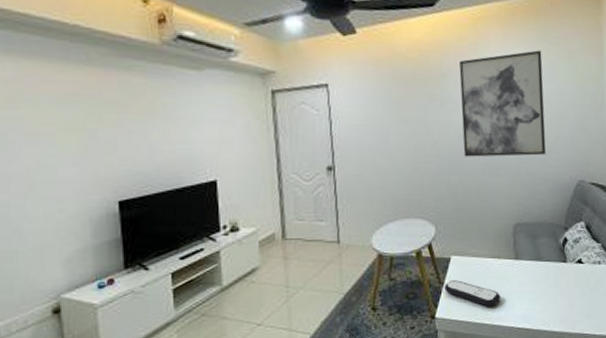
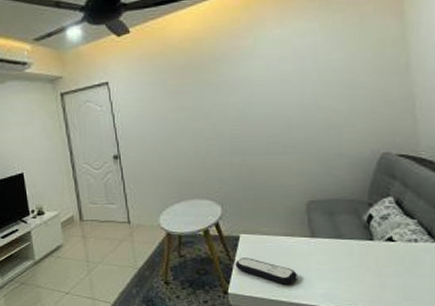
wall art: present [459,50,546,157] -> none [234,20,340,137]

